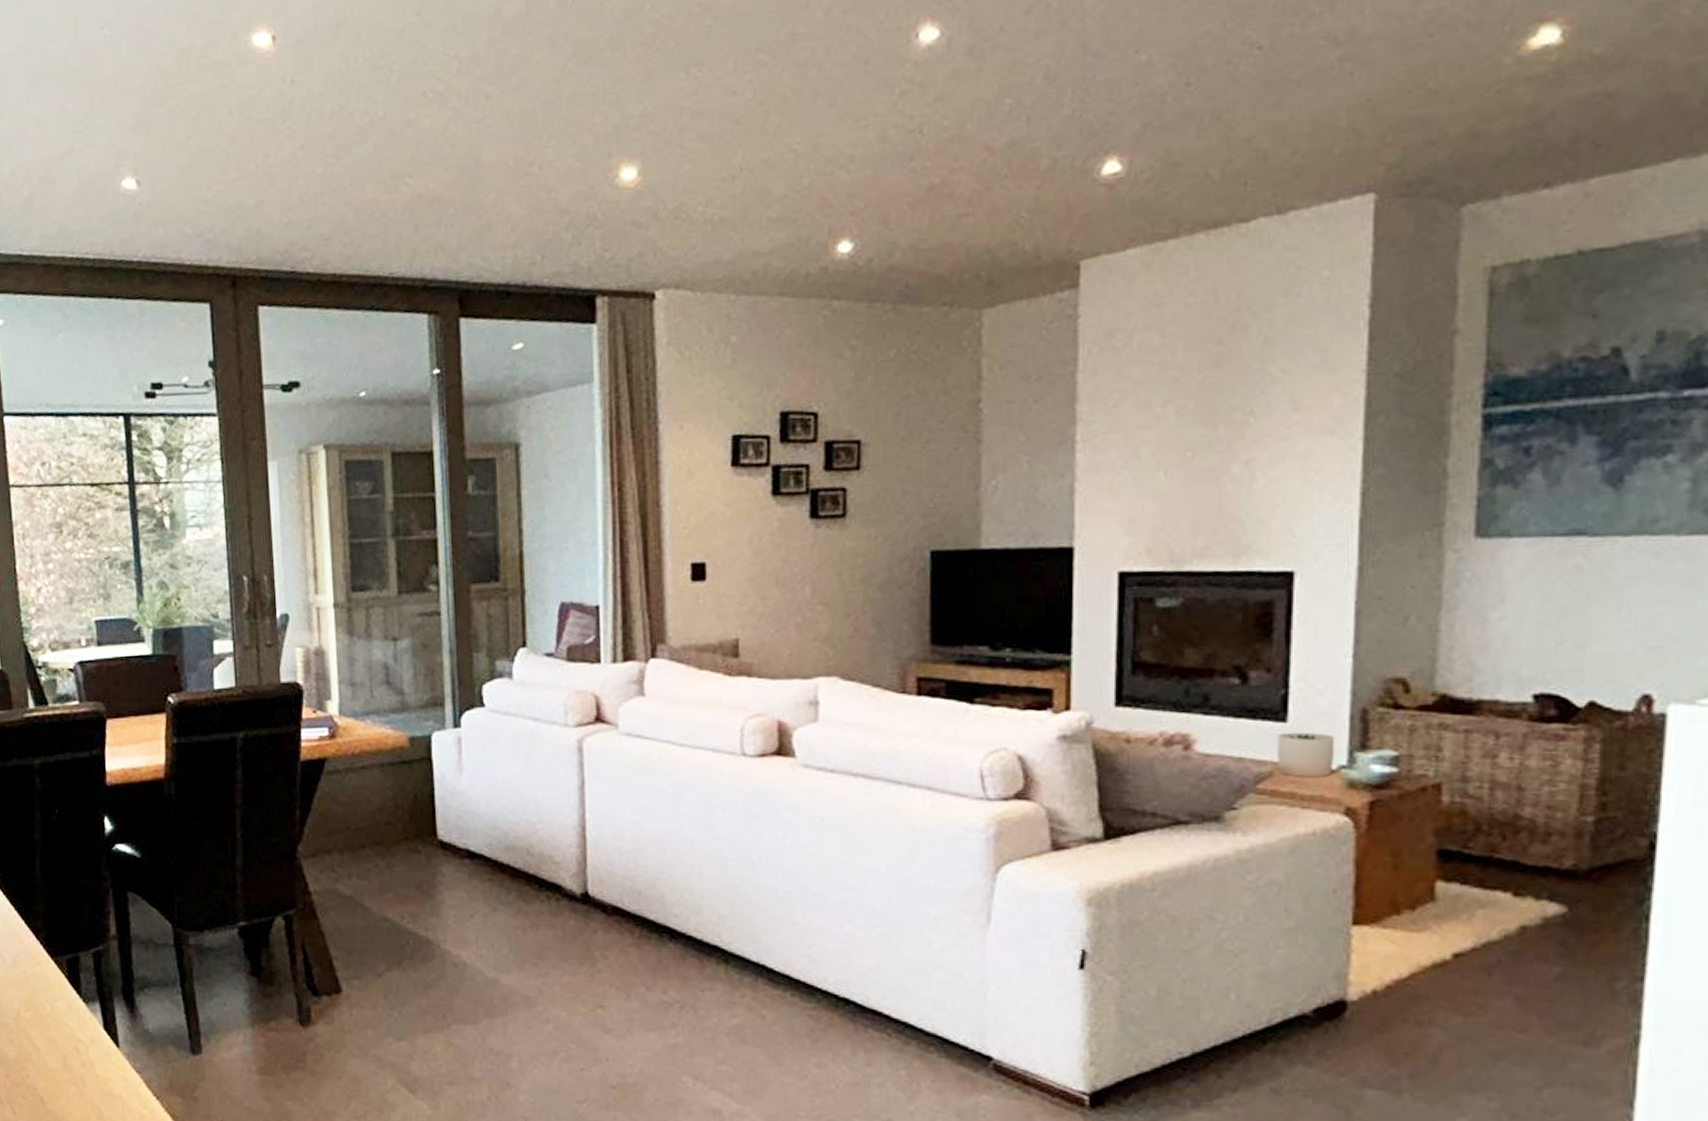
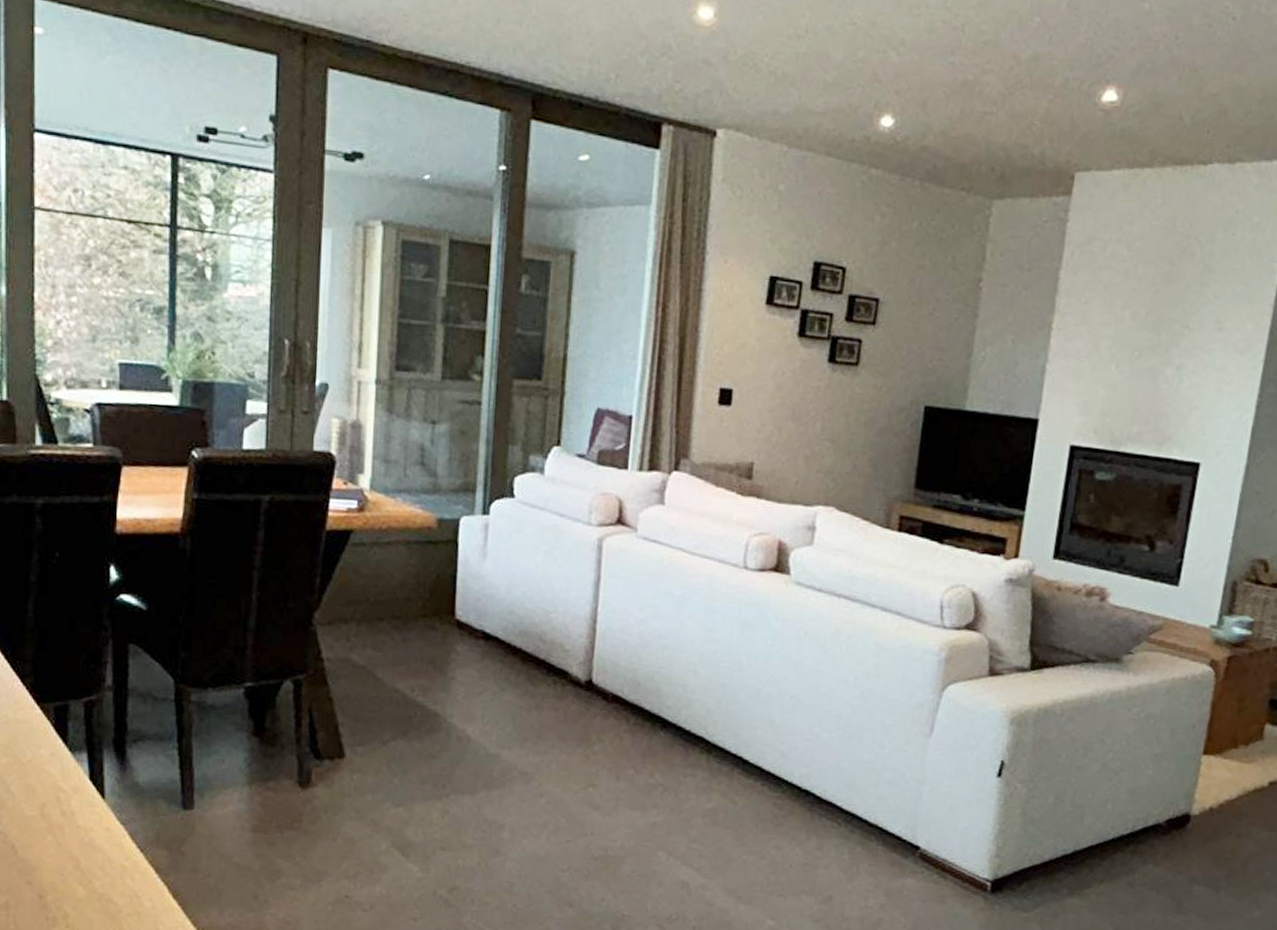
planter: present [1277,732,1335,778] -> none [1166,594,1211,634]

